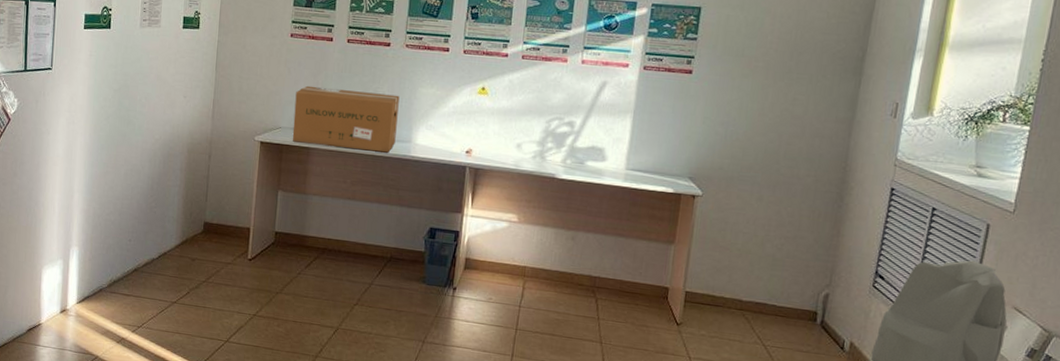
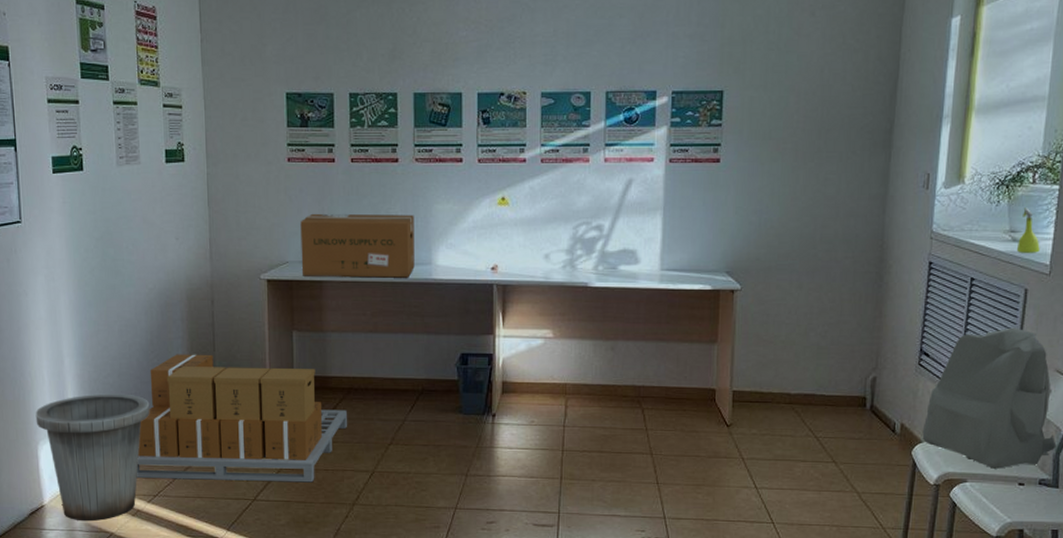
trash can: none [43,228,144,344] -> present [35,393,150,521]
cardboard boxes: none [124,200,319,332] -> present [136,354,347,483]
spray bottle: none [981,145,1006,191] -> present [1016,208,1040,254]

